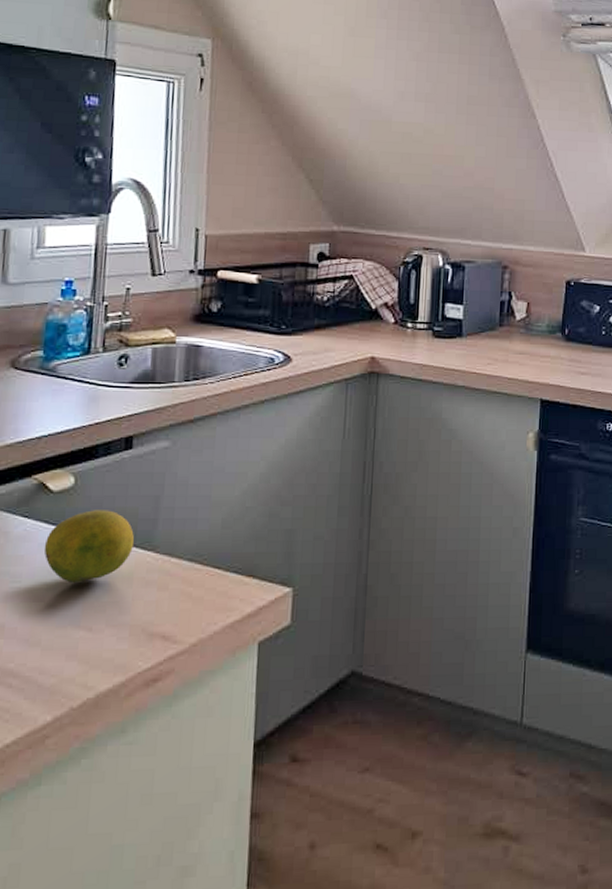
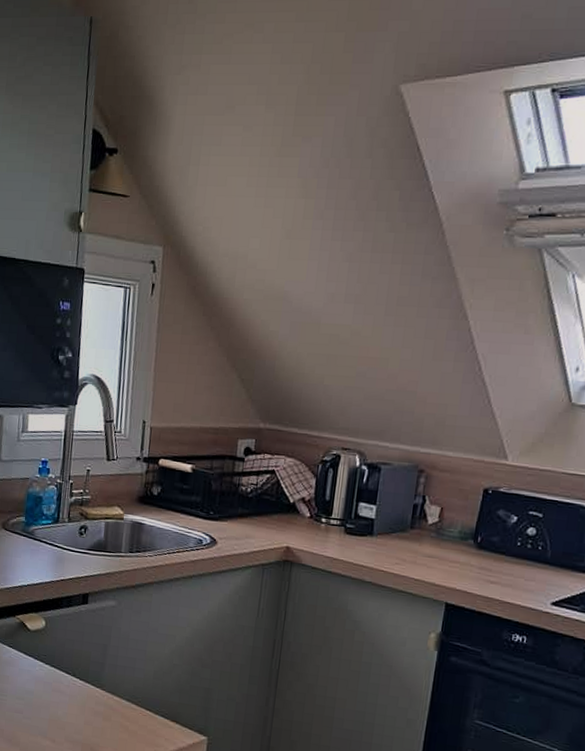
fruit: present [44,510,135,583] -> none [23,648,88,704]

